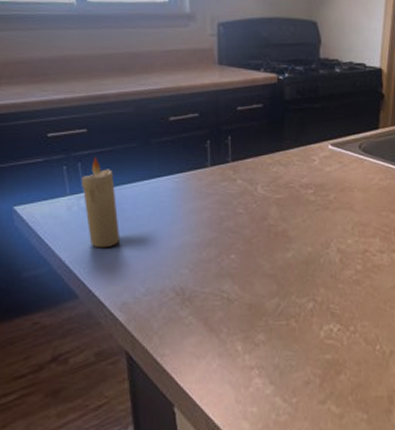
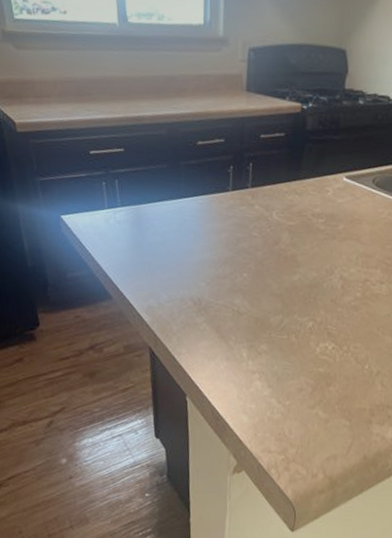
candle: present [82,157,119,248] -> none [118,175,149,258]

